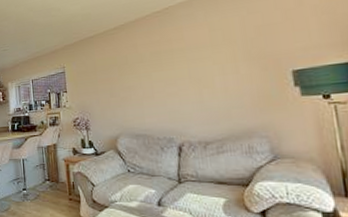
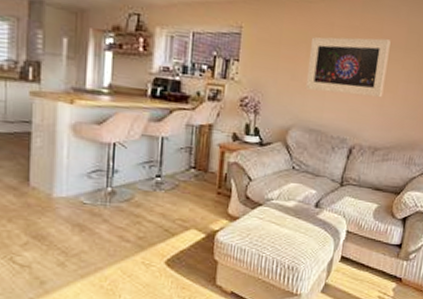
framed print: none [120,43,200,102] -> present [305,37,391,98]

